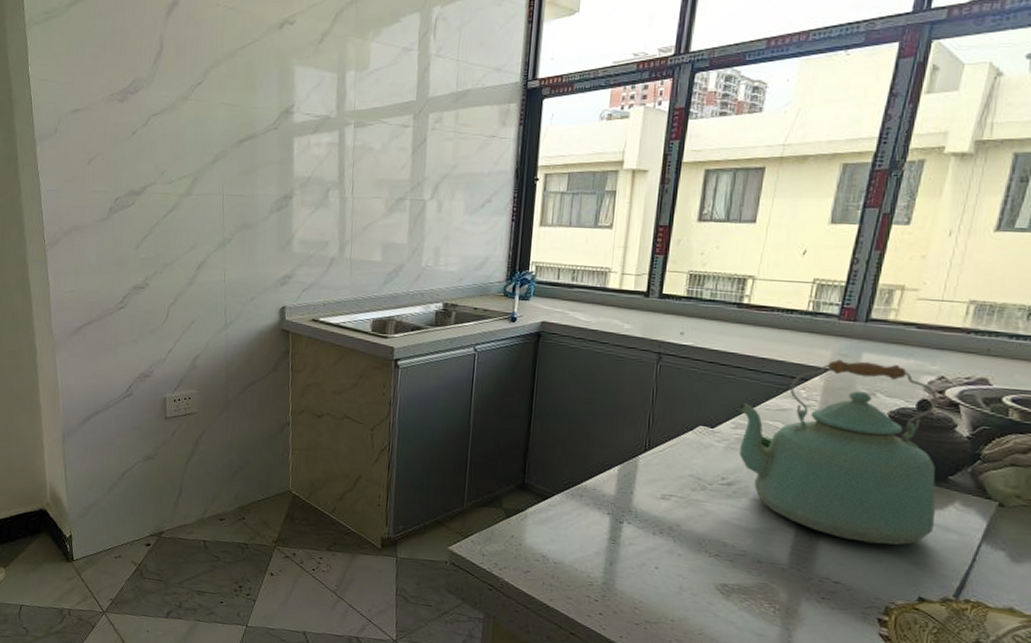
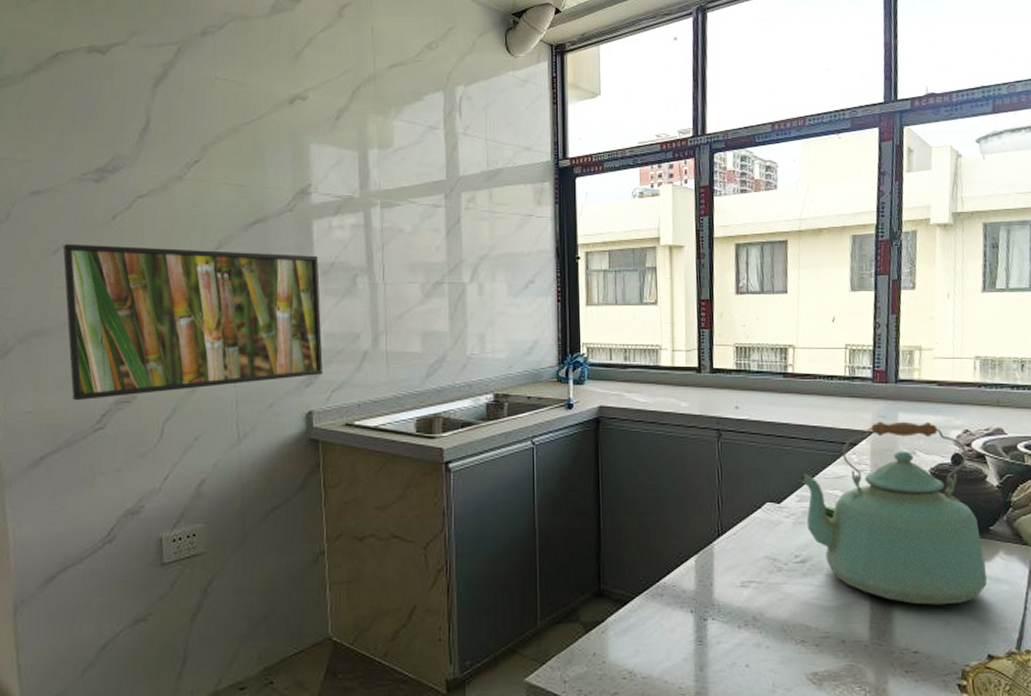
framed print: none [95,154,297,285] -> present [62,243,323,401]

